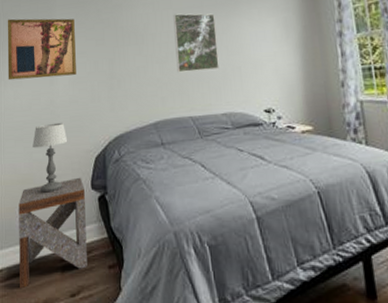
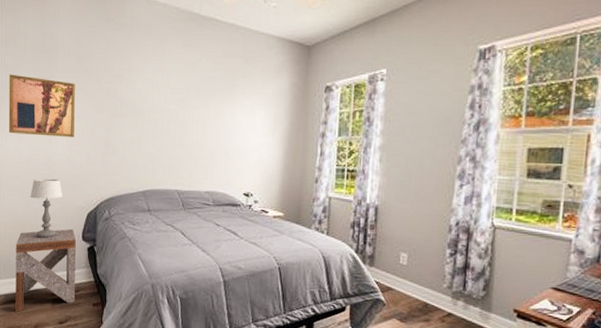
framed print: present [173,13,219,73] -> none [169,93,210,151]

